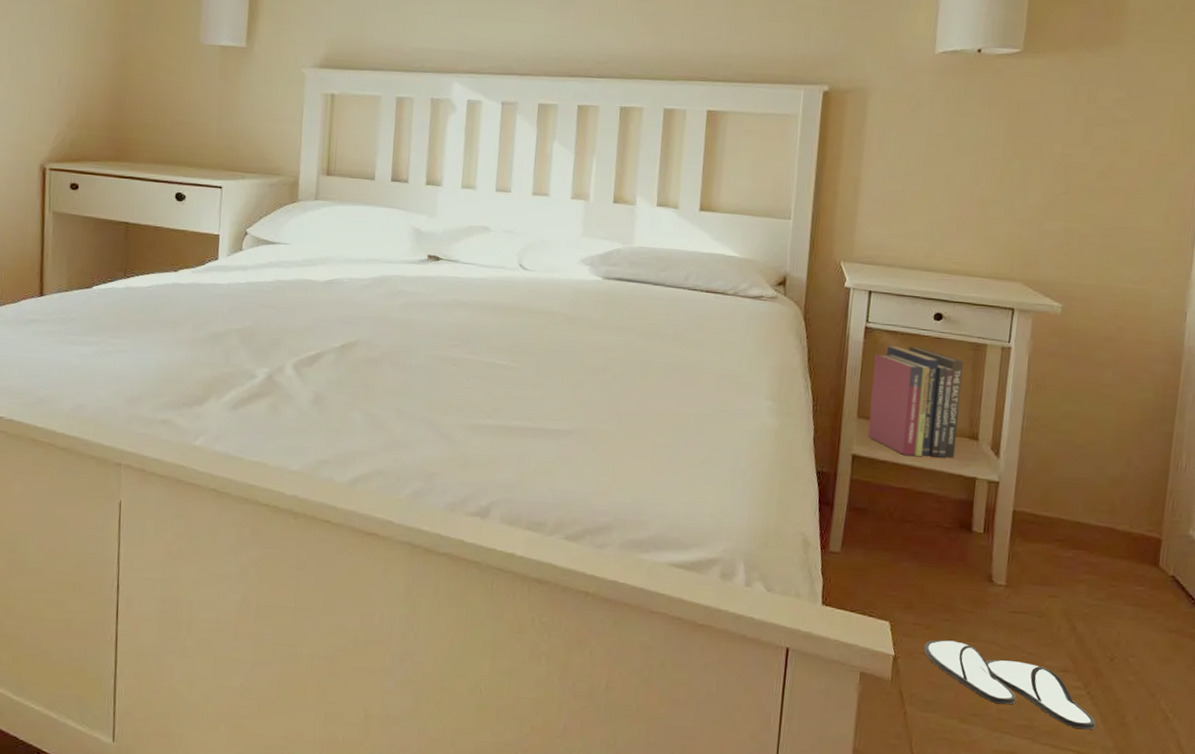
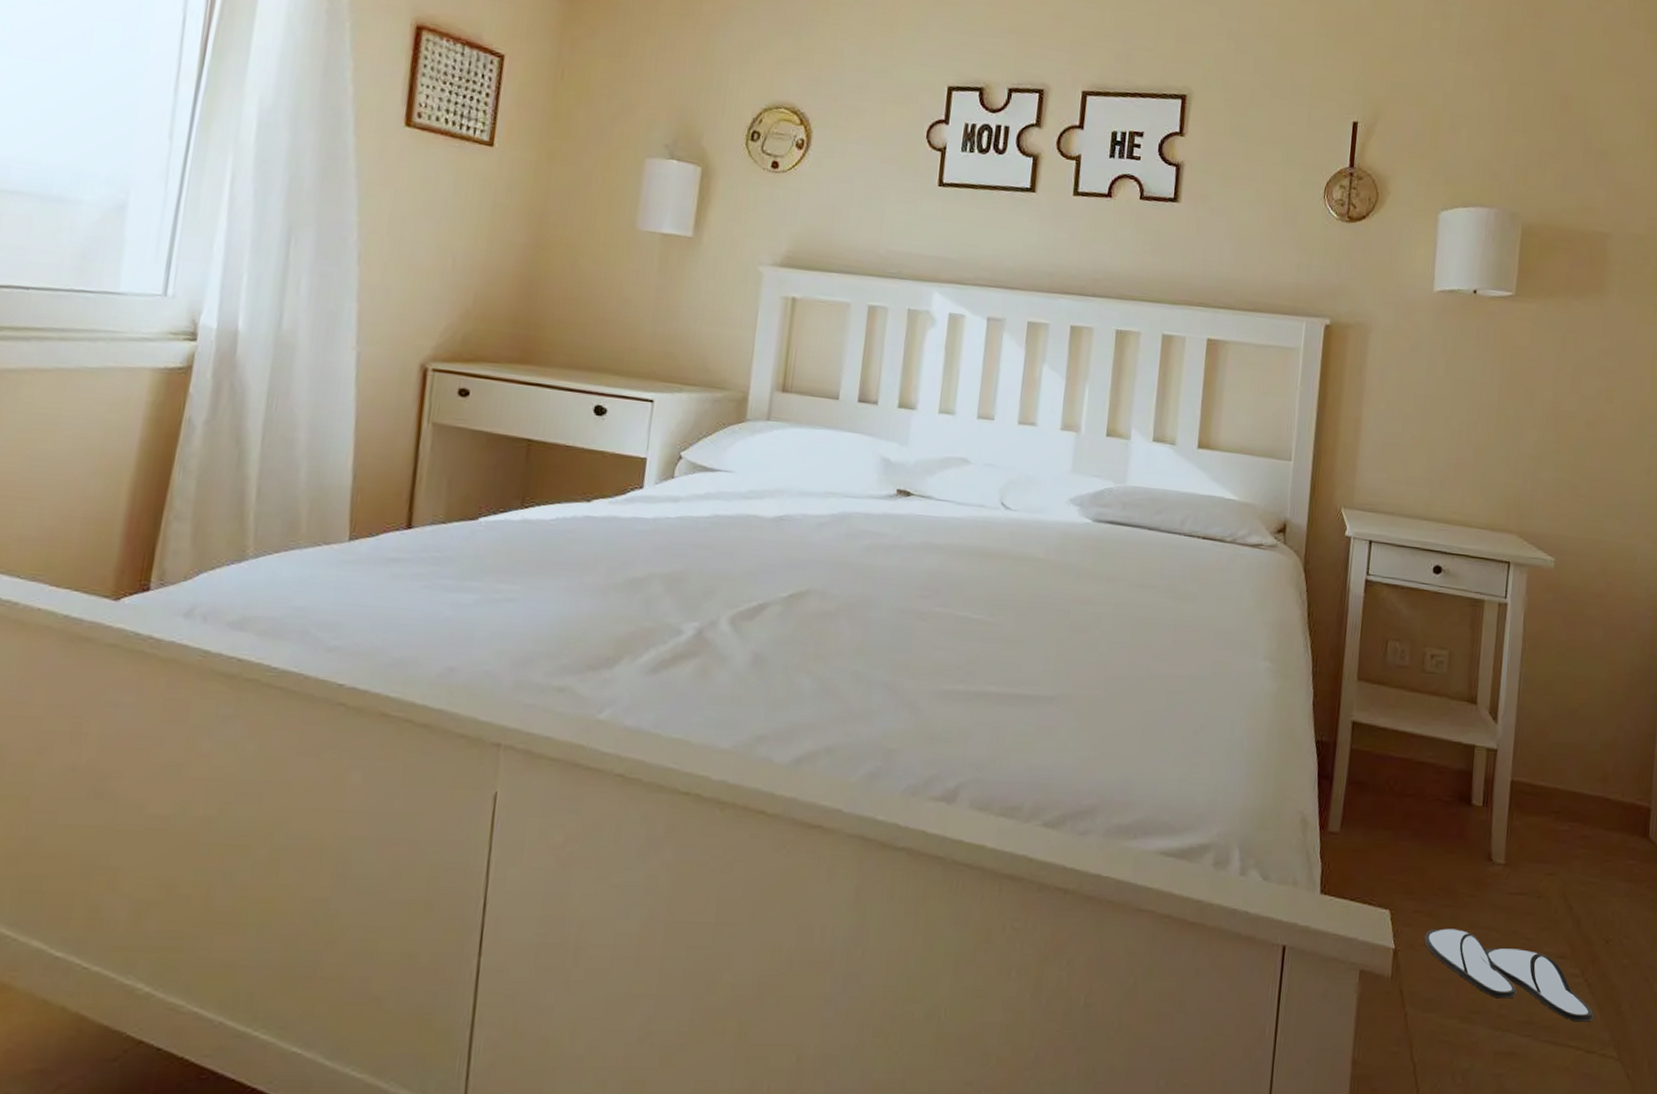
books: present [867,346,964,458] -> none [1367,601,1463,724]

